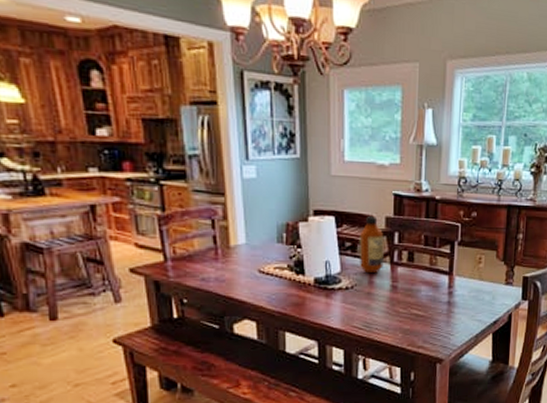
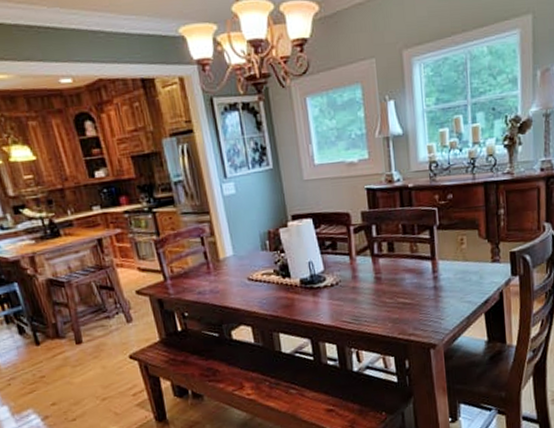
bottle: present [359,216,384,274] -> none [337,213,365,269]

